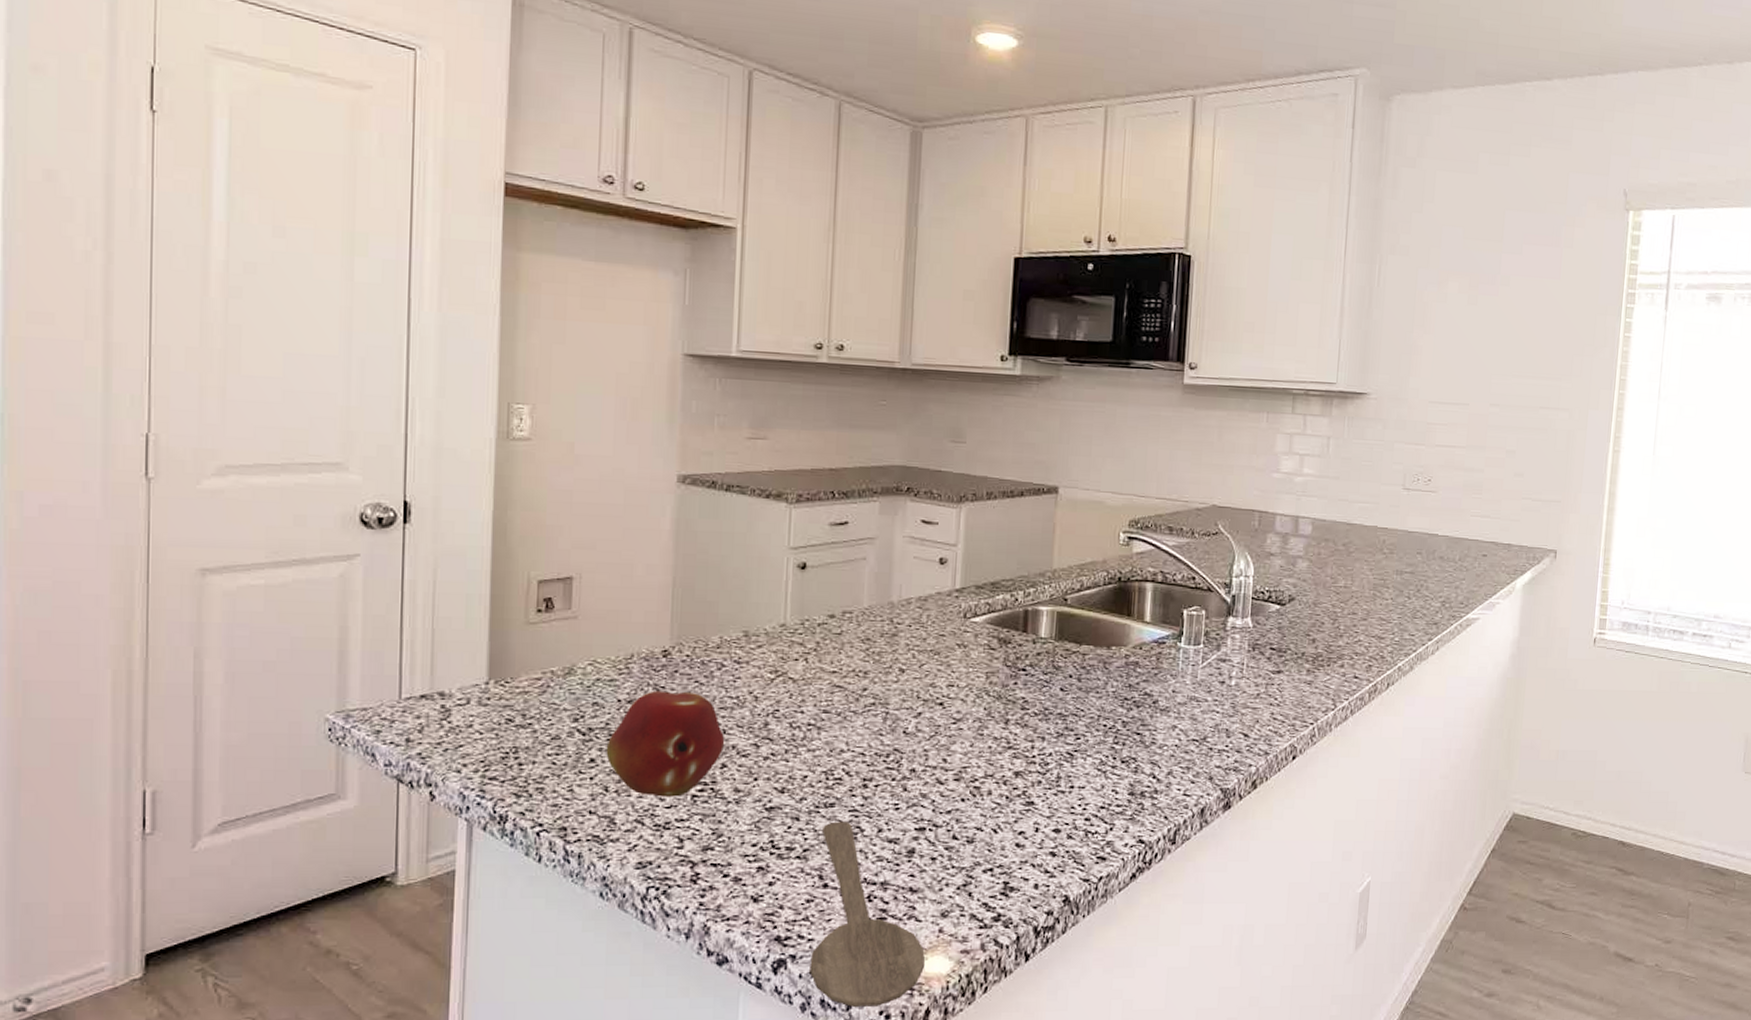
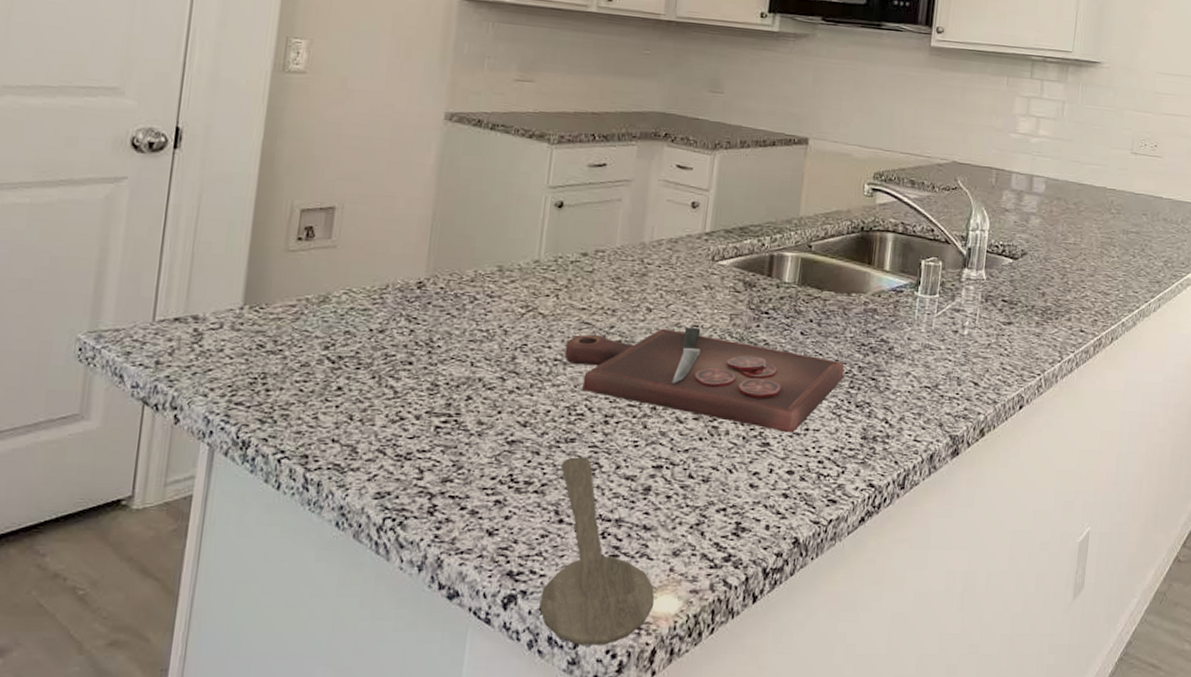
fruit: present [606,690,725,797] -> none [353,321,472,428]
cutting board: none [818,686,1108,791] -> present [564,326,845,433]

